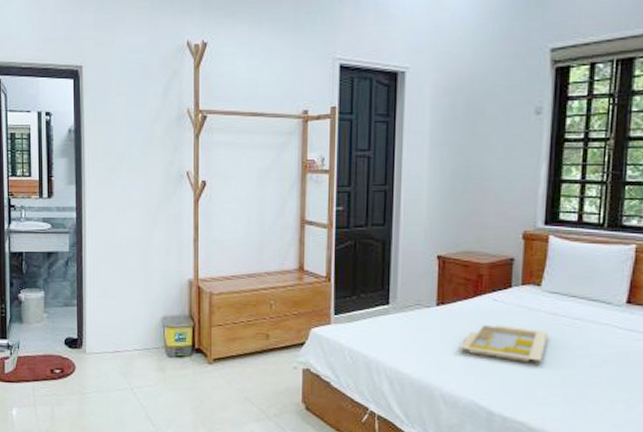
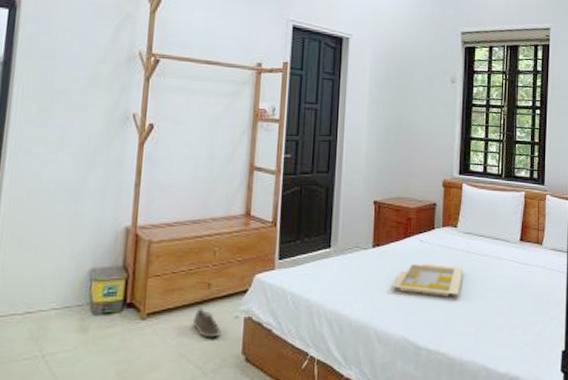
sneaker: none [255,356,281,386] -> present [193,307,221,338]

